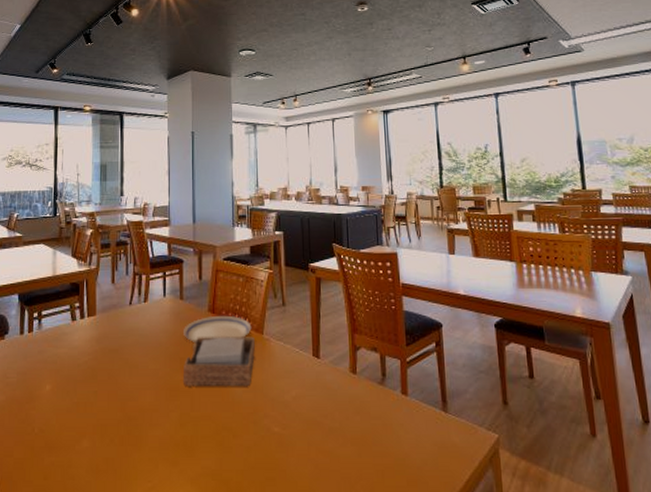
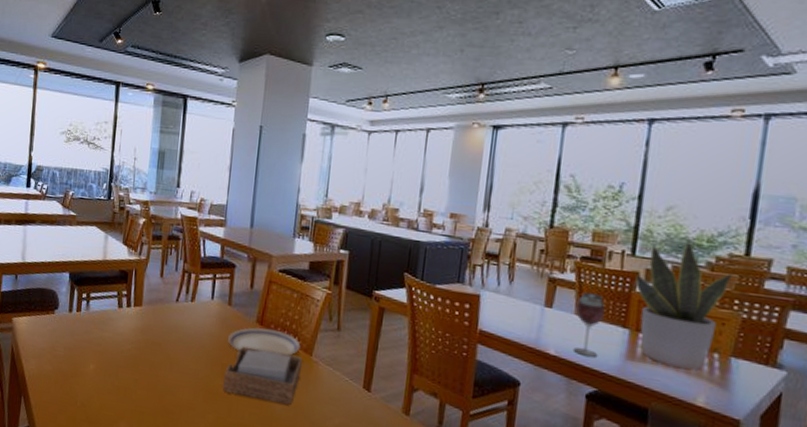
wineglass: none [473,237,496,291] -> present [574,292,606,357]
potted plant: none [511,181,579,288] -> present [635,238,735,371]

